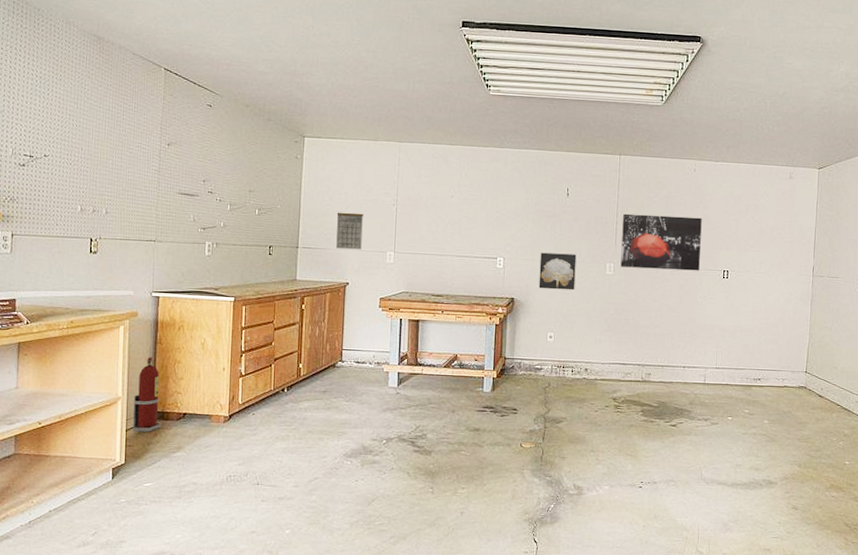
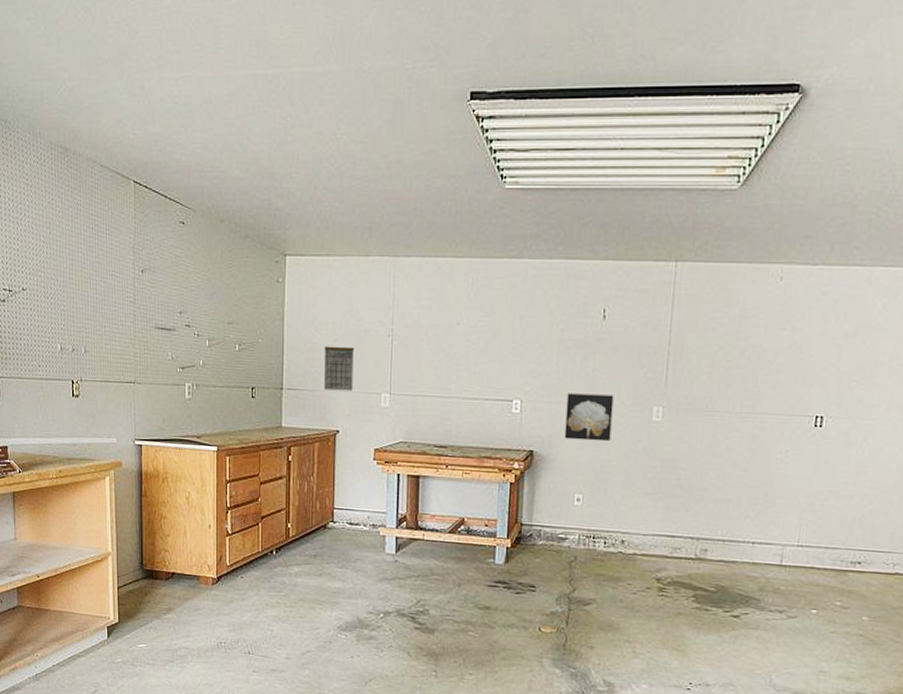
fire extinguisher: present [132,357,162,432] -> none [123,511,151,591]
wall art: present [620,213,702,271] -> none [672,340,789,417]

